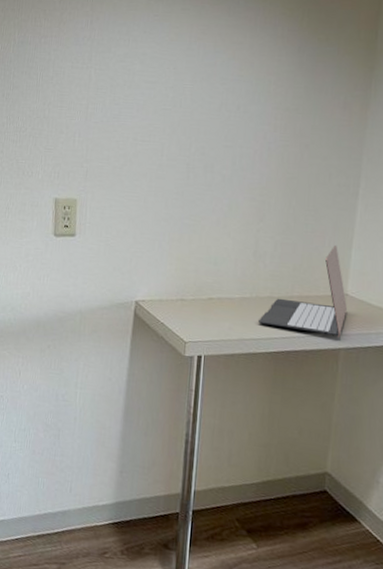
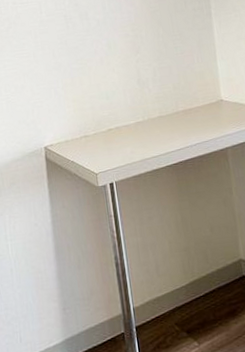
laptop: present [259,244,348,338] -> none [155,60,226,142]

